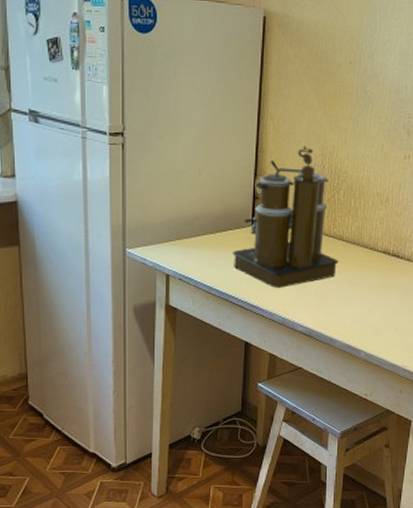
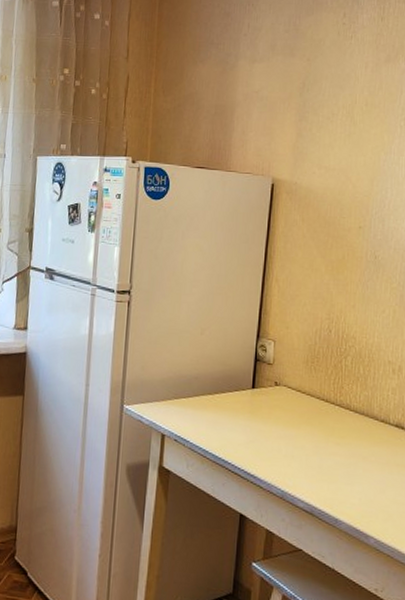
coffee maker: present [233,145,338,288] -> none [231,309,345,458]

